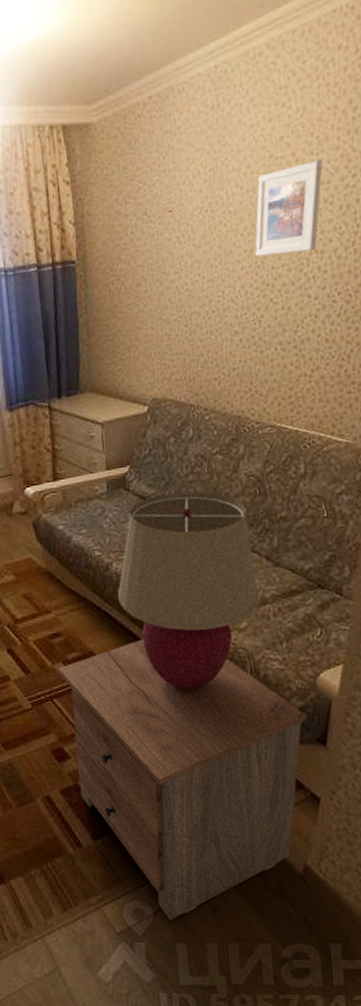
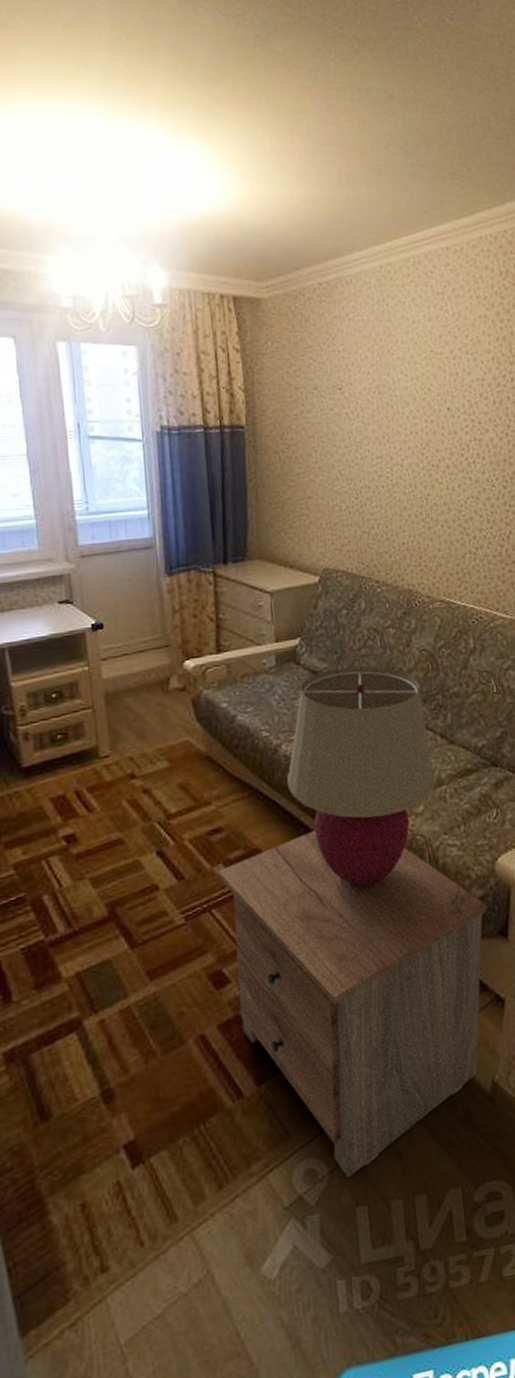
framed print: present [255,160,323,257] -> none [420,359,477,439]

